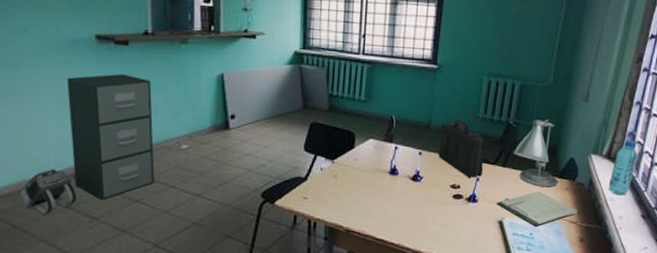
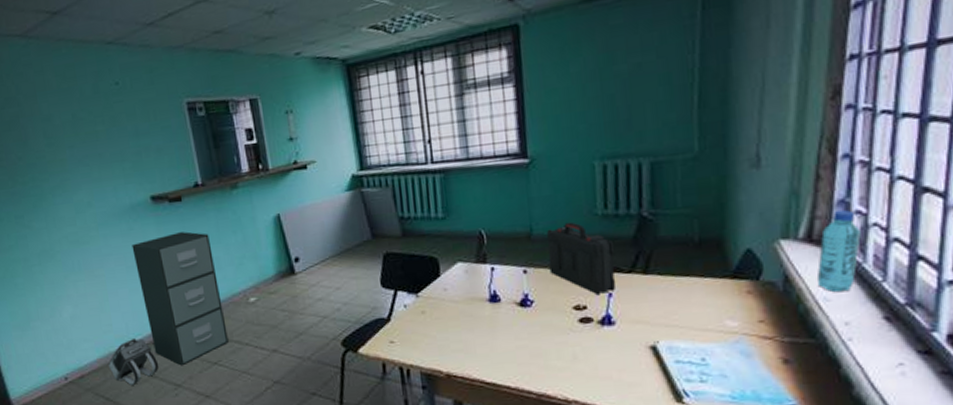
clipboard: present [496,192,578,227] -> none [643,301,773,349]
desk lamp: present [513,119,558,188] -> none [655,201,733,295]

